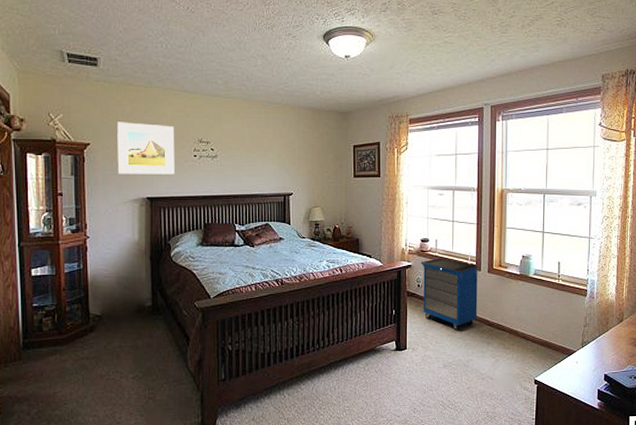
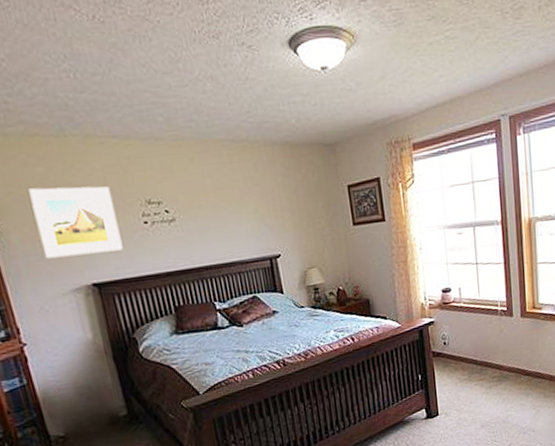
cabinet: present [420,258,478,331] -> none [444,307,513,387]

